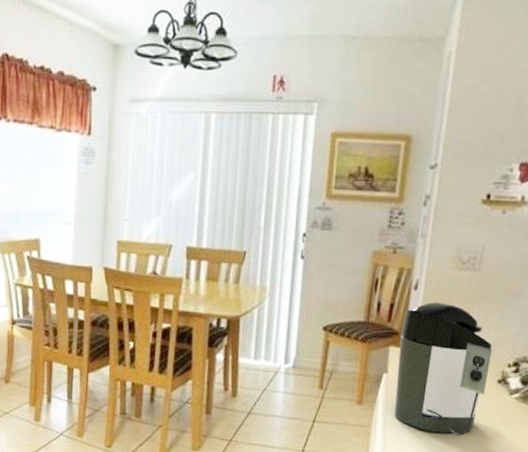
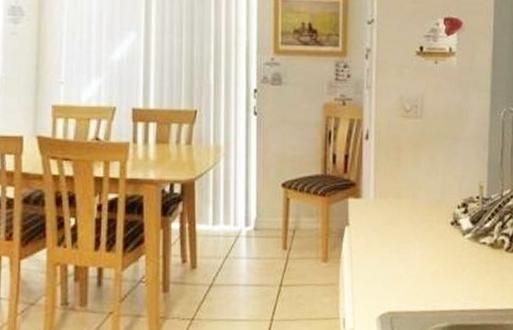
coffee maker: present [394,302,492,437] -> none [358,151,442,283]

